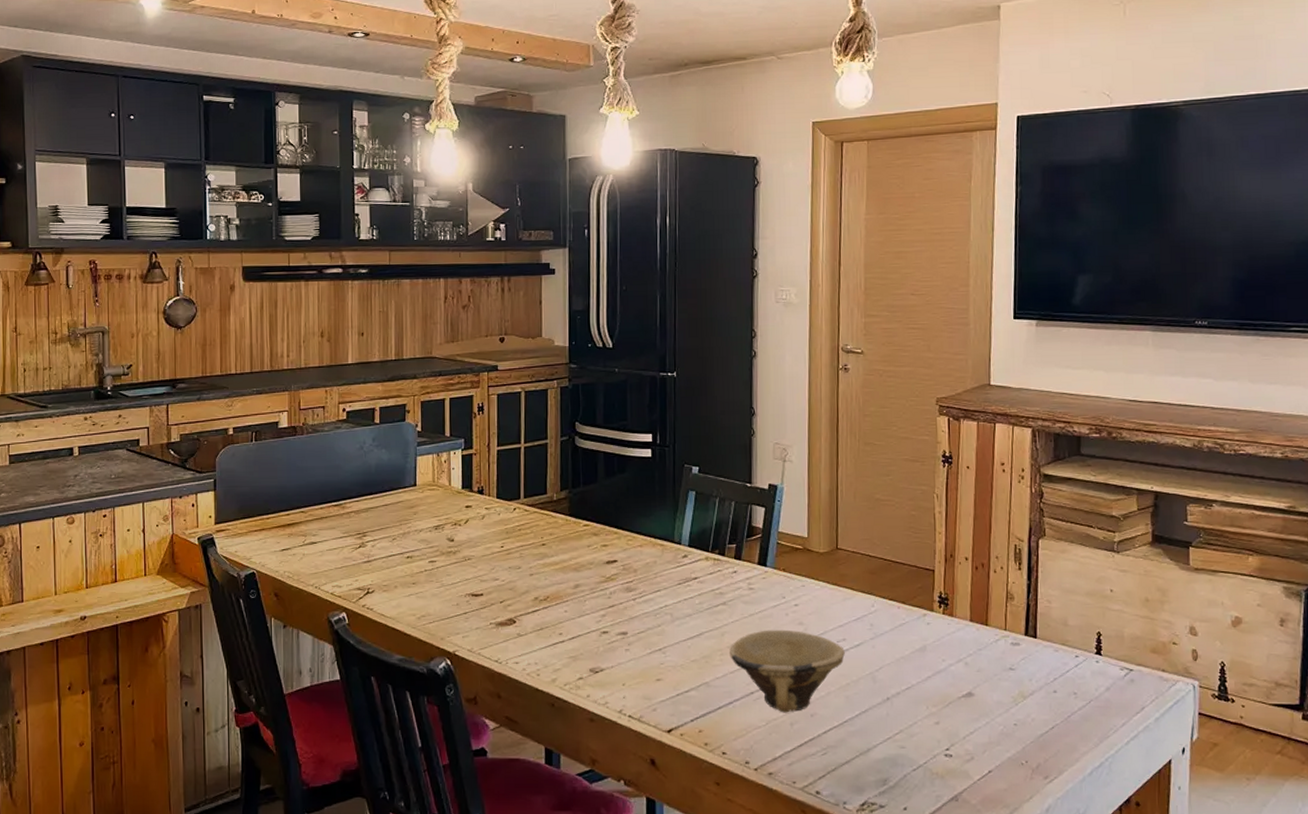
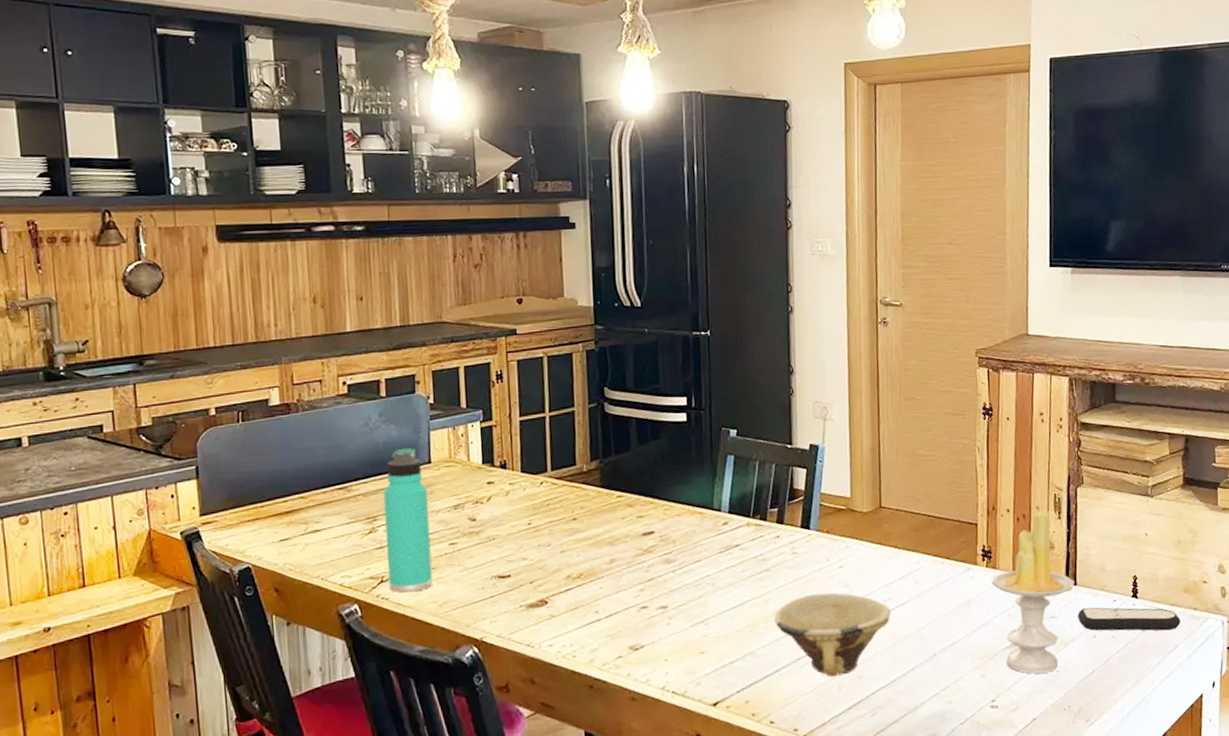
thermos bottle: none [373,471,413,604] -> present [383,447,433,593]
candle: none [948,560,1035,725] -> present [991,510,1075,674]
remote control: none [1037,661,1148,691] -> present [1078,607,1181,631]

